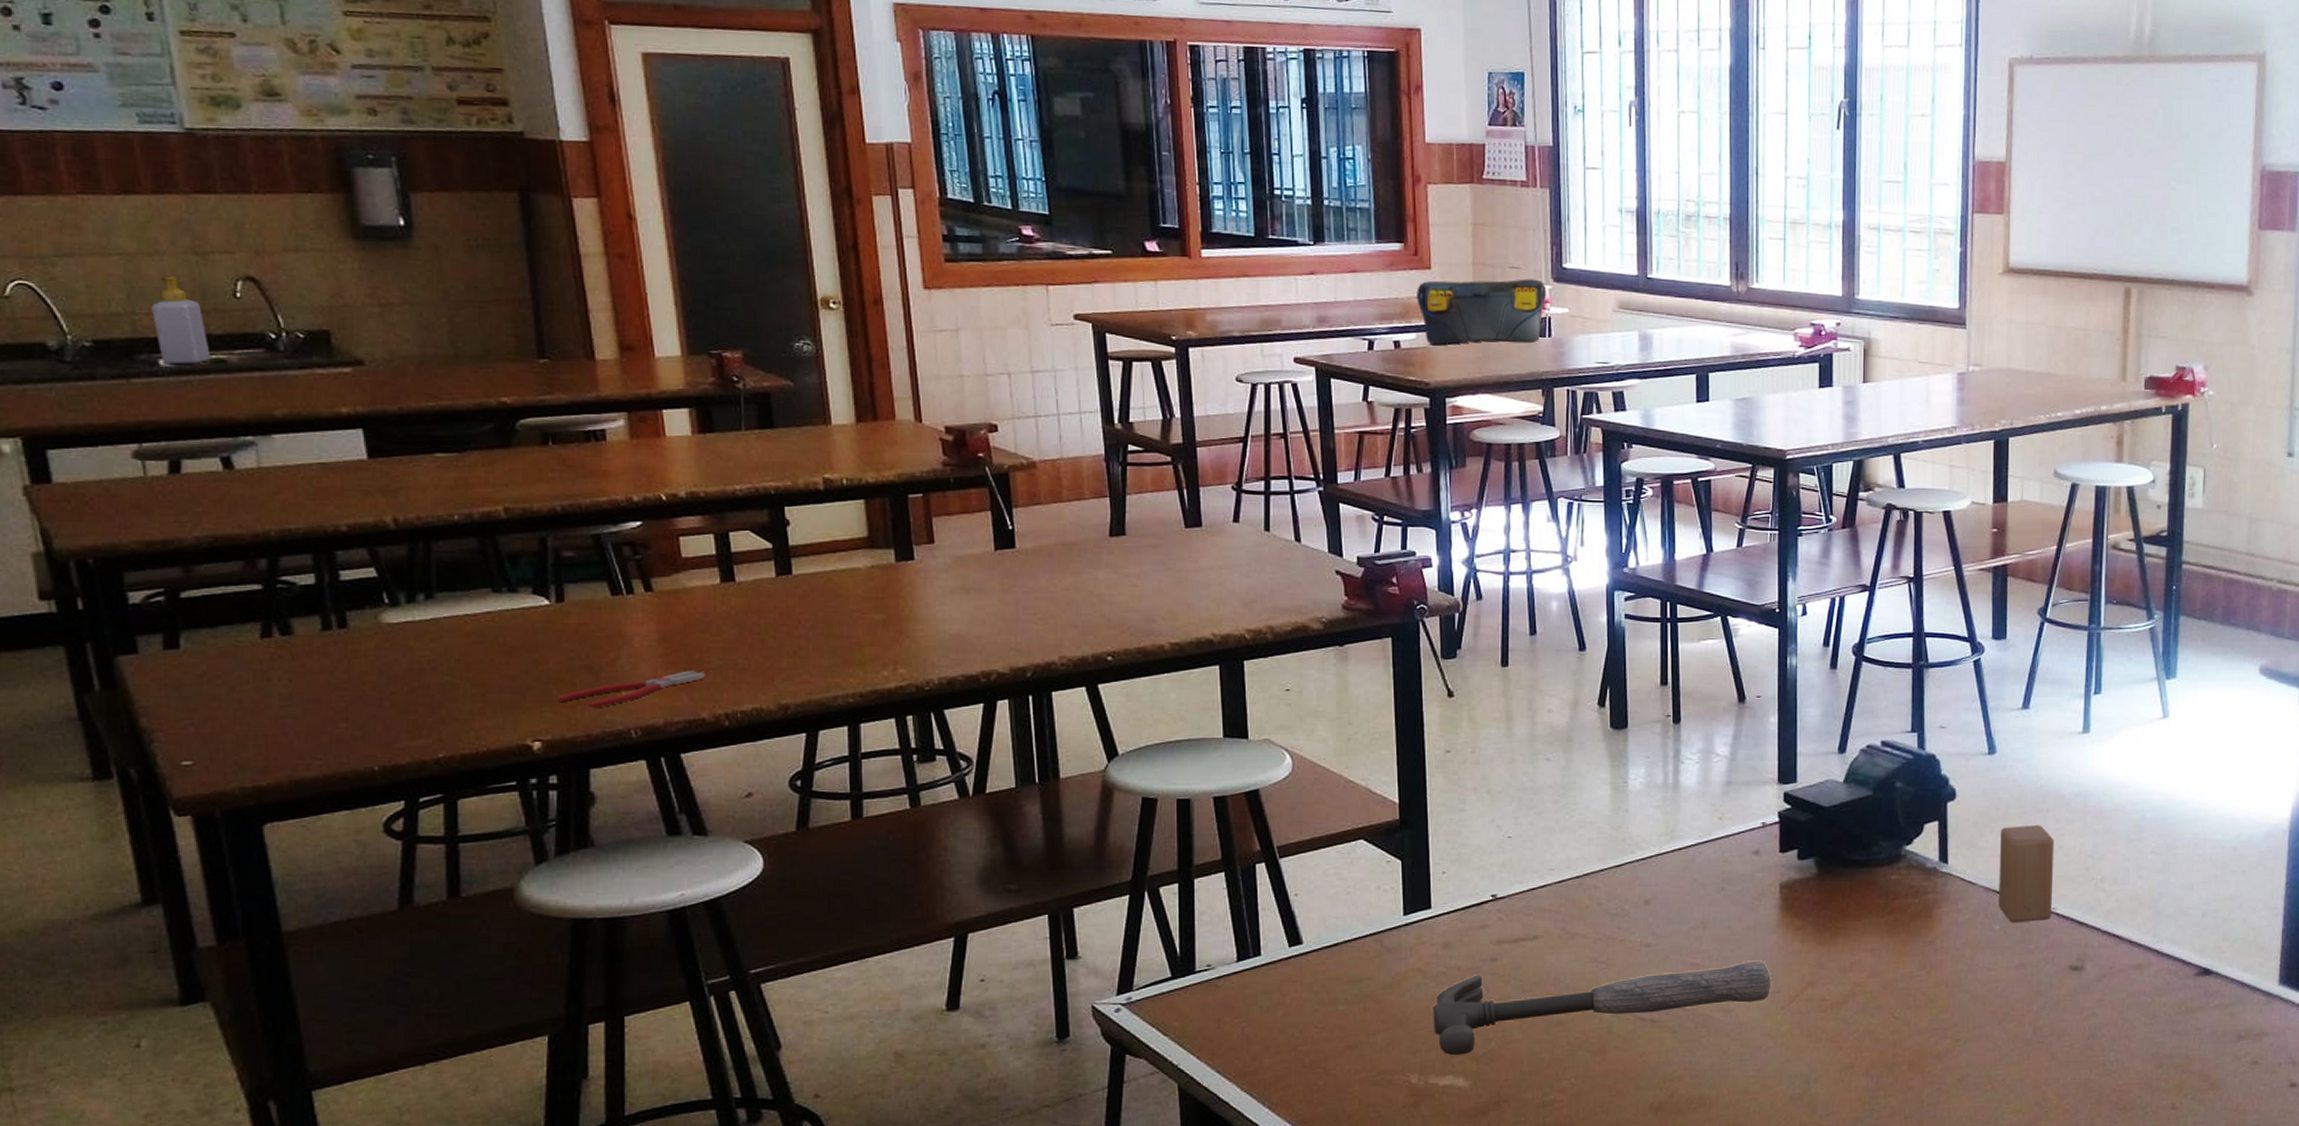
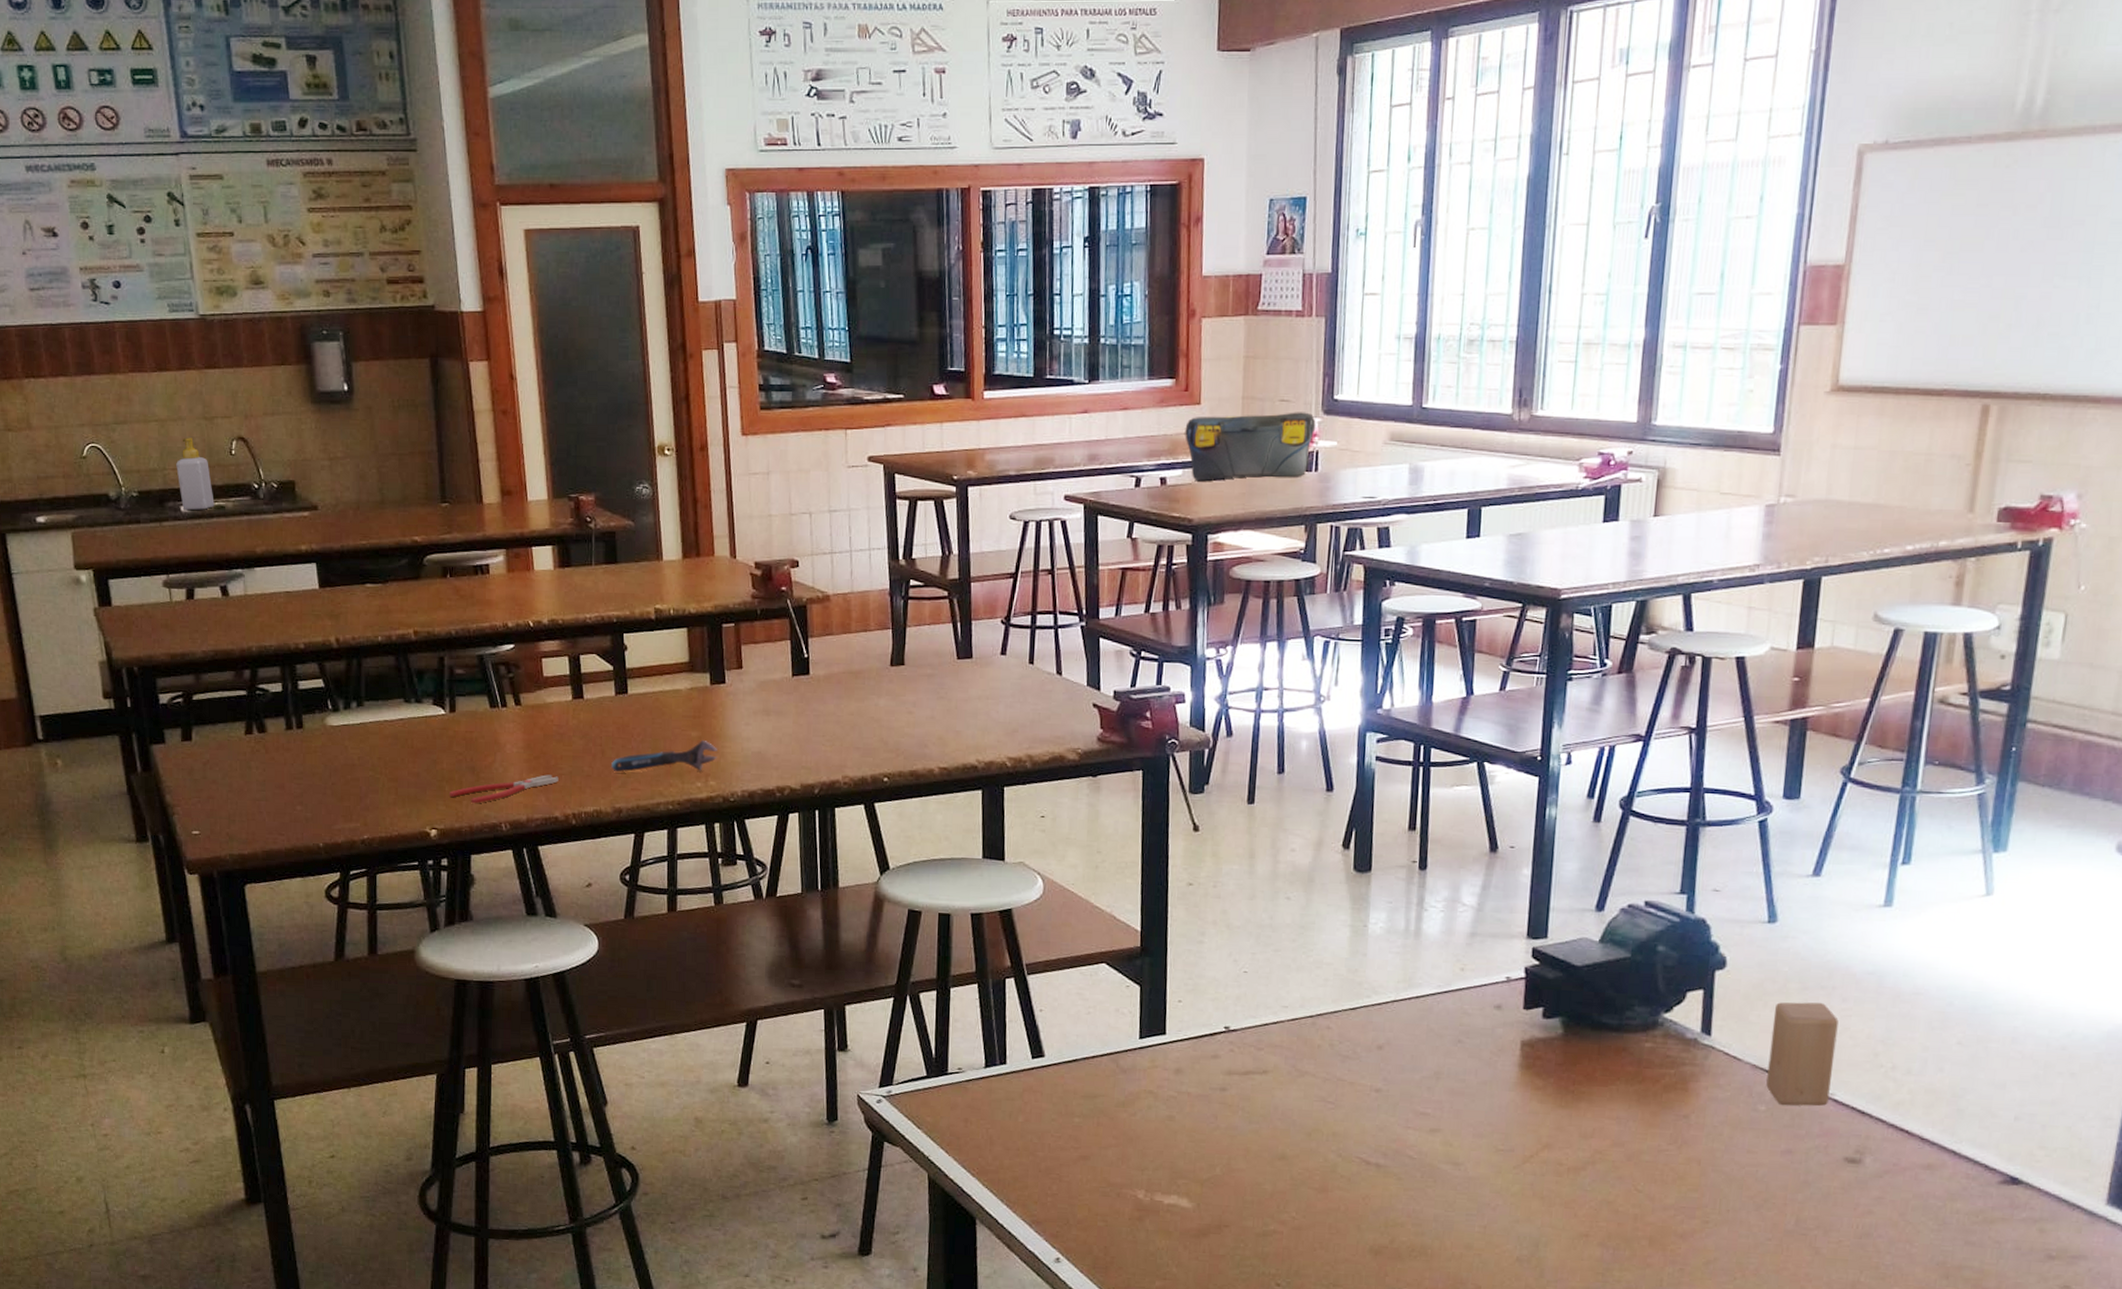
adjustable wrench: none [772,624,907,664] -> present [610,740,717,773]
claw hammer: present [1433,961,1771,1056] -> none [1161,1102,1505,1178]

